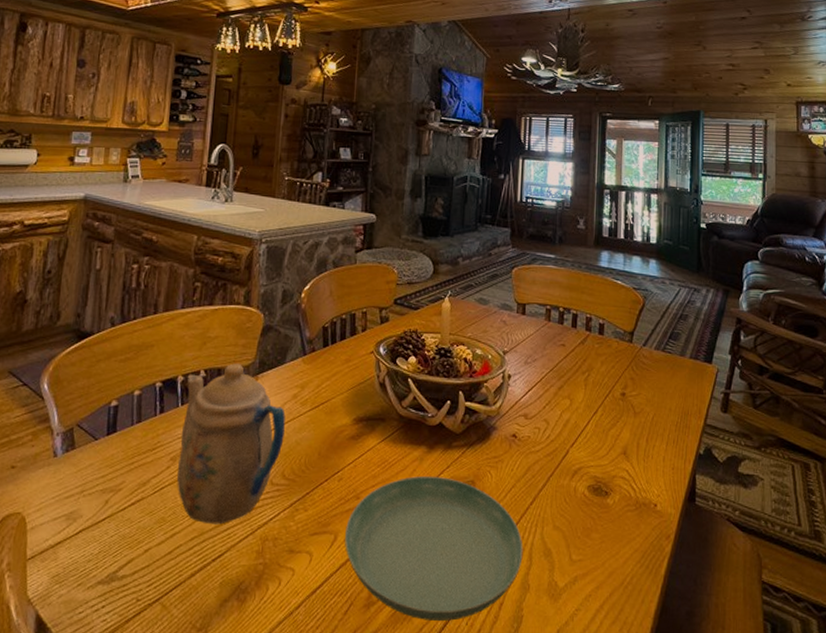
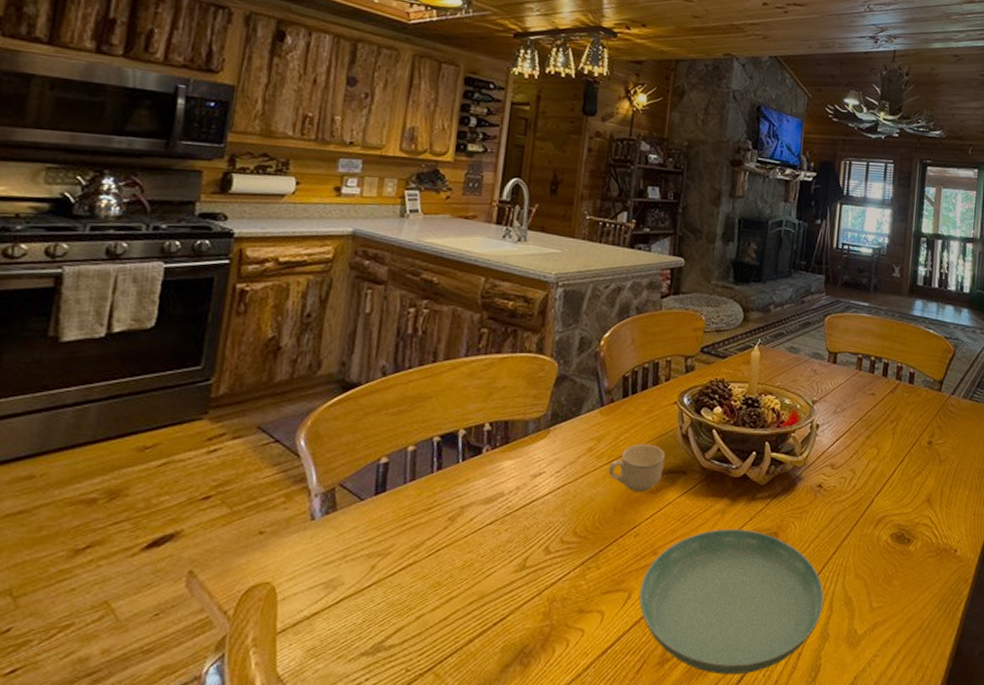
teapot: present [177,363,285,525] -> none [455,415,579,587]
cup: none [312,391,364,438] -> present [608,444,665,492]

